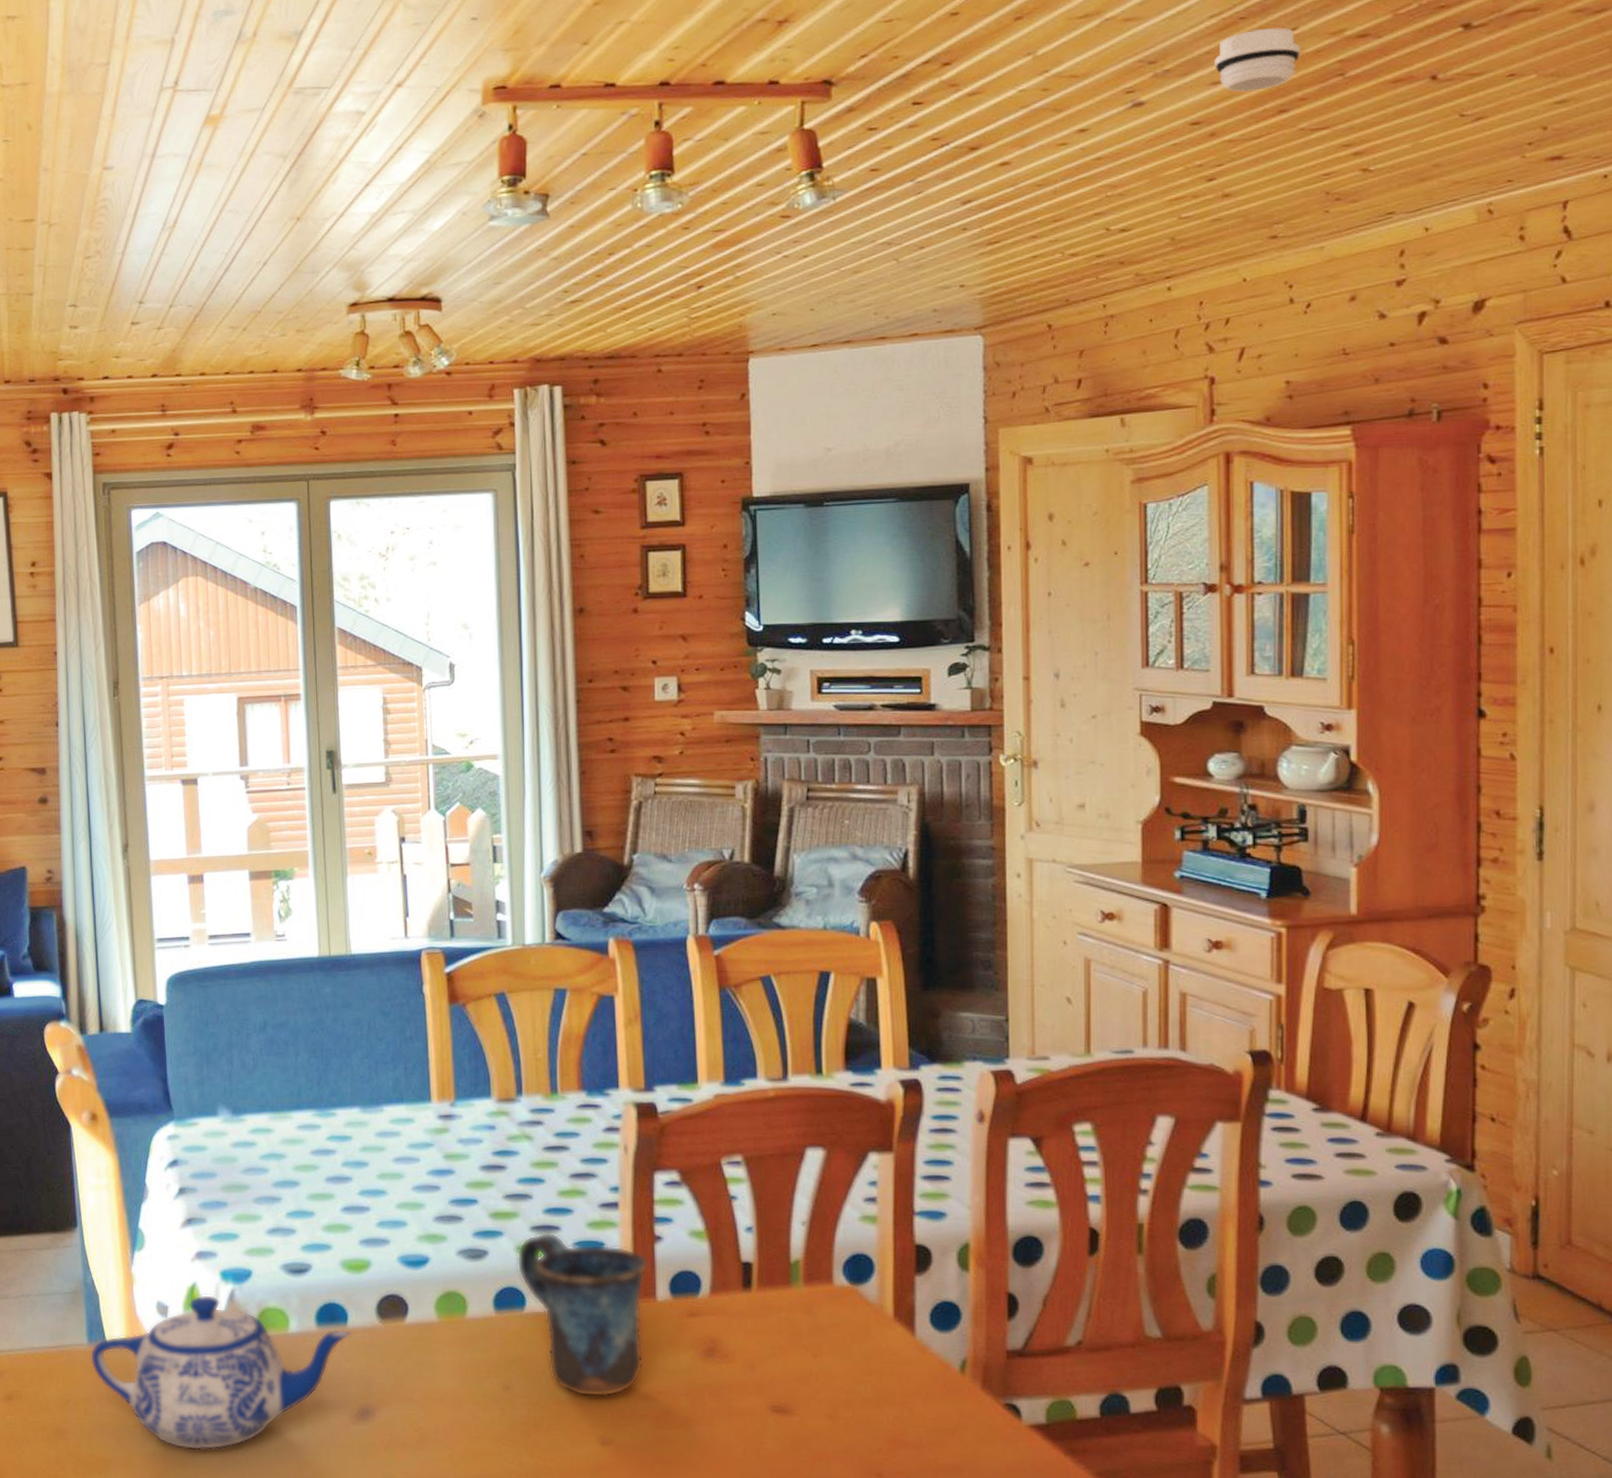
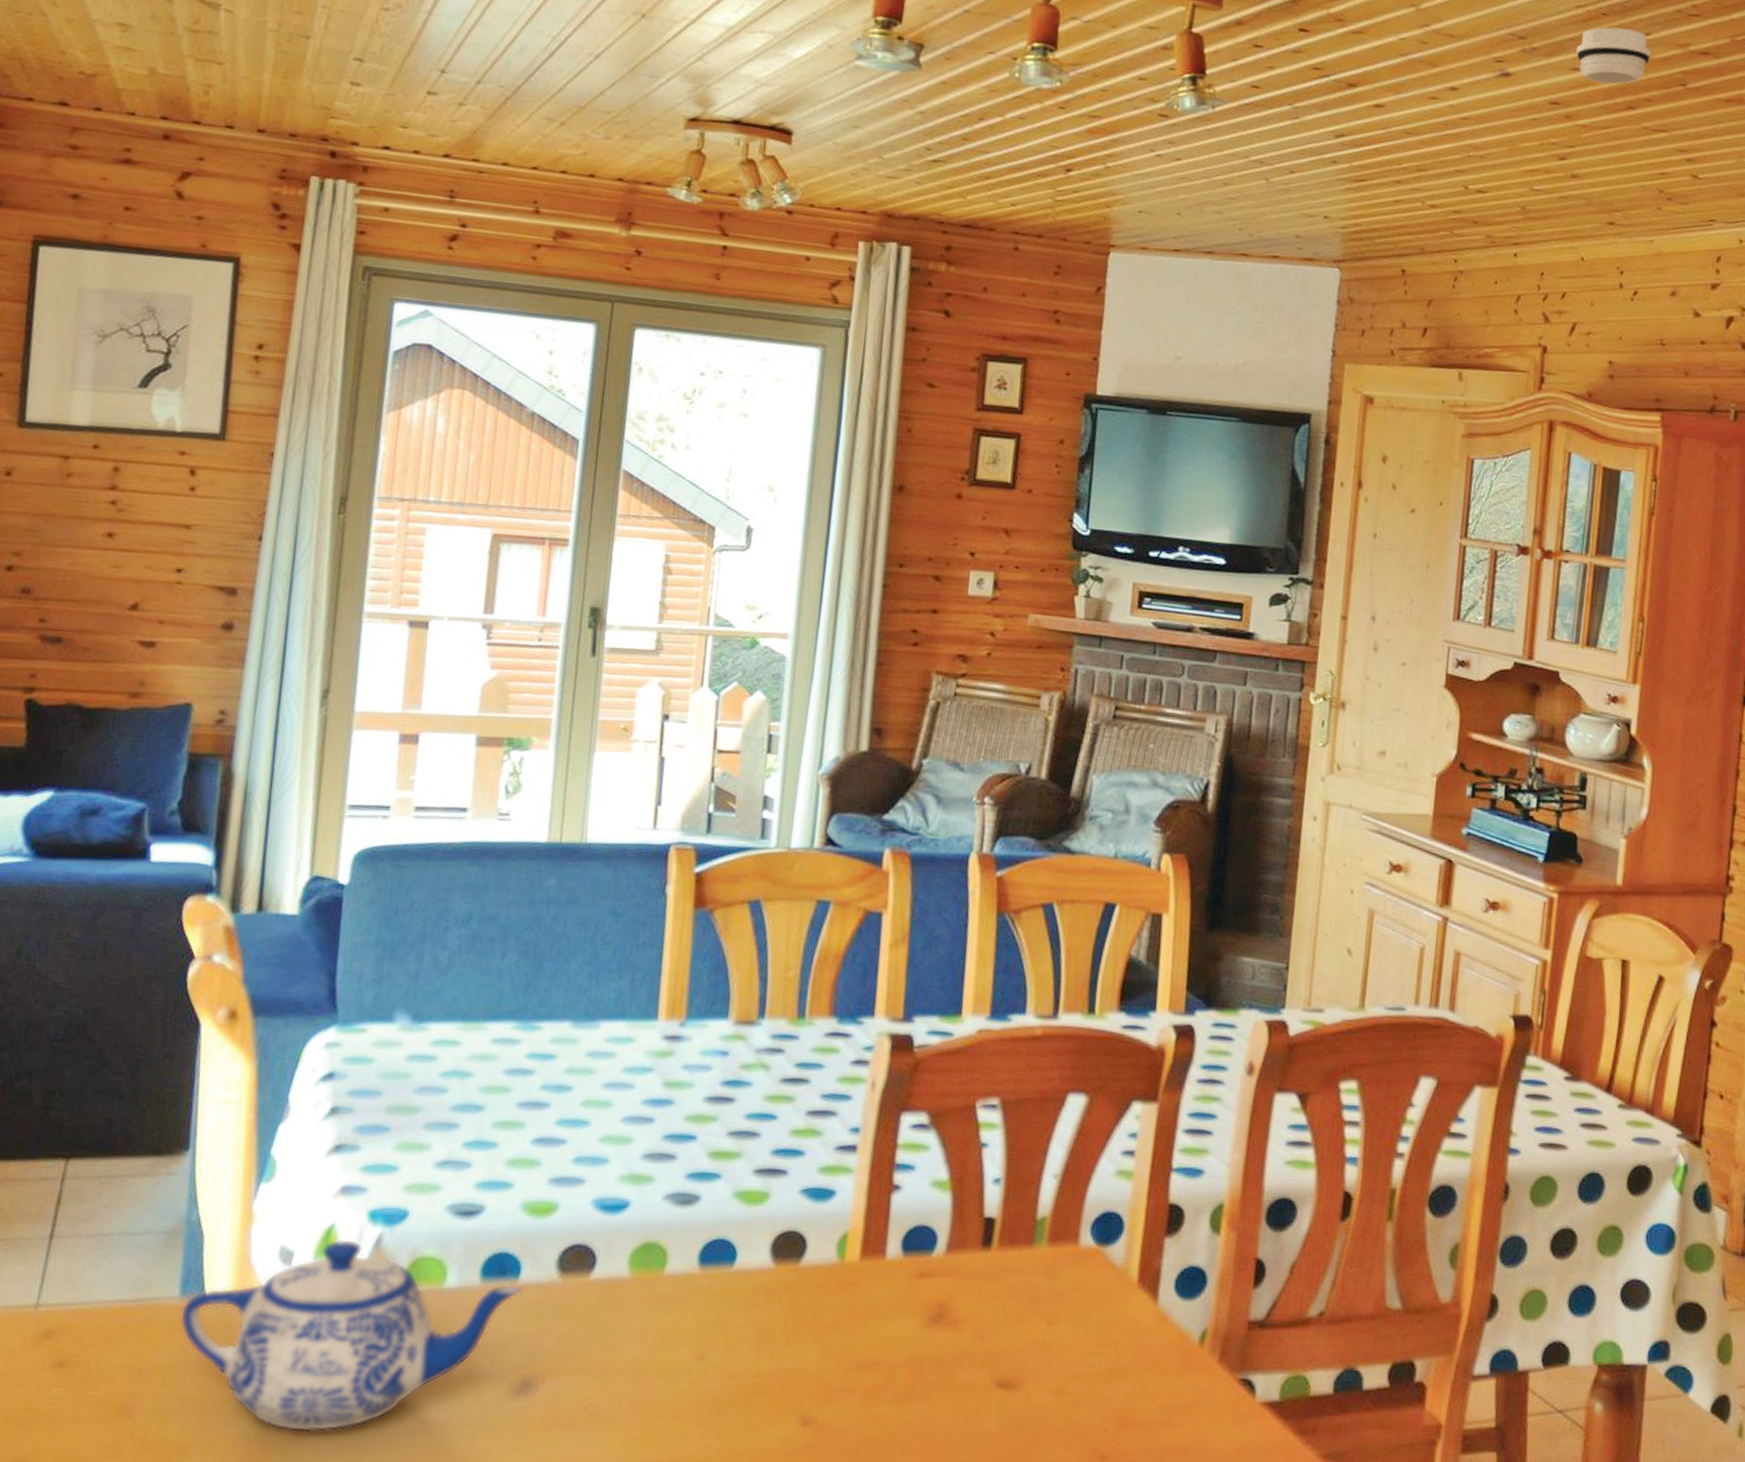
mug: present [517,1232,650,1398] -> none [731,1176,884,1369]

